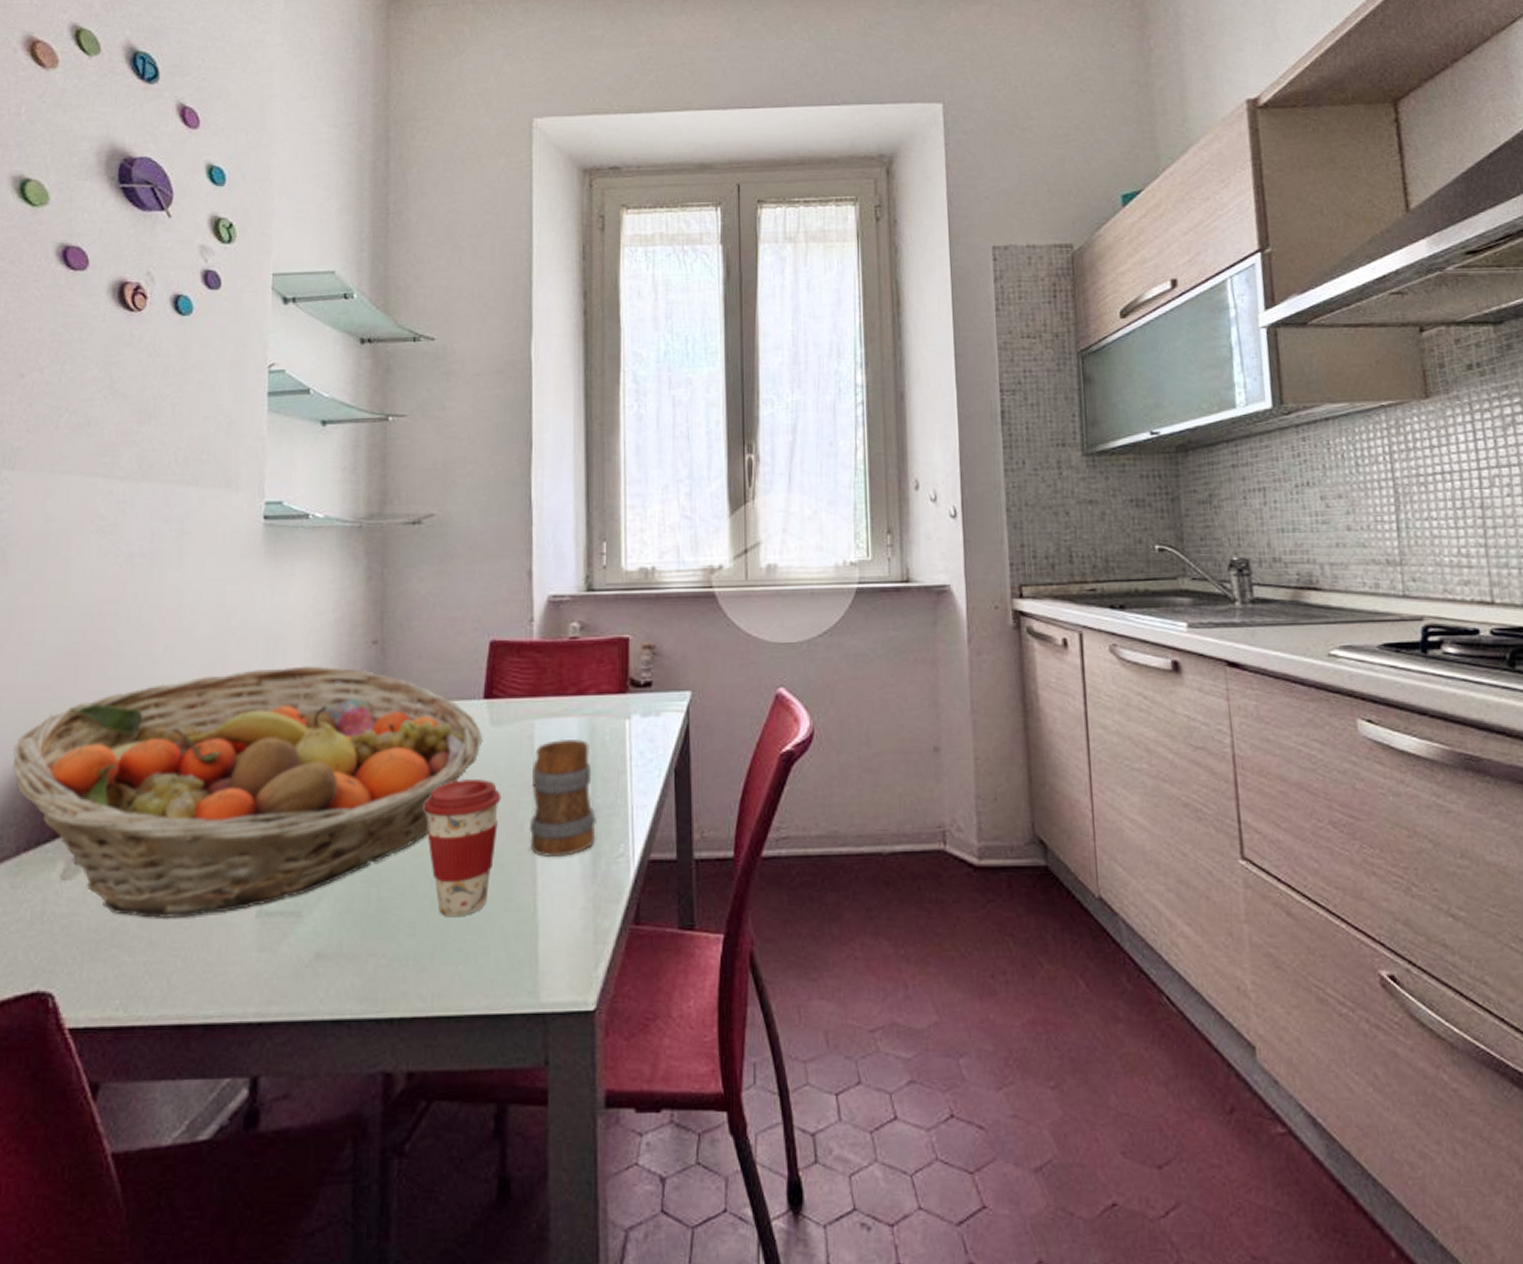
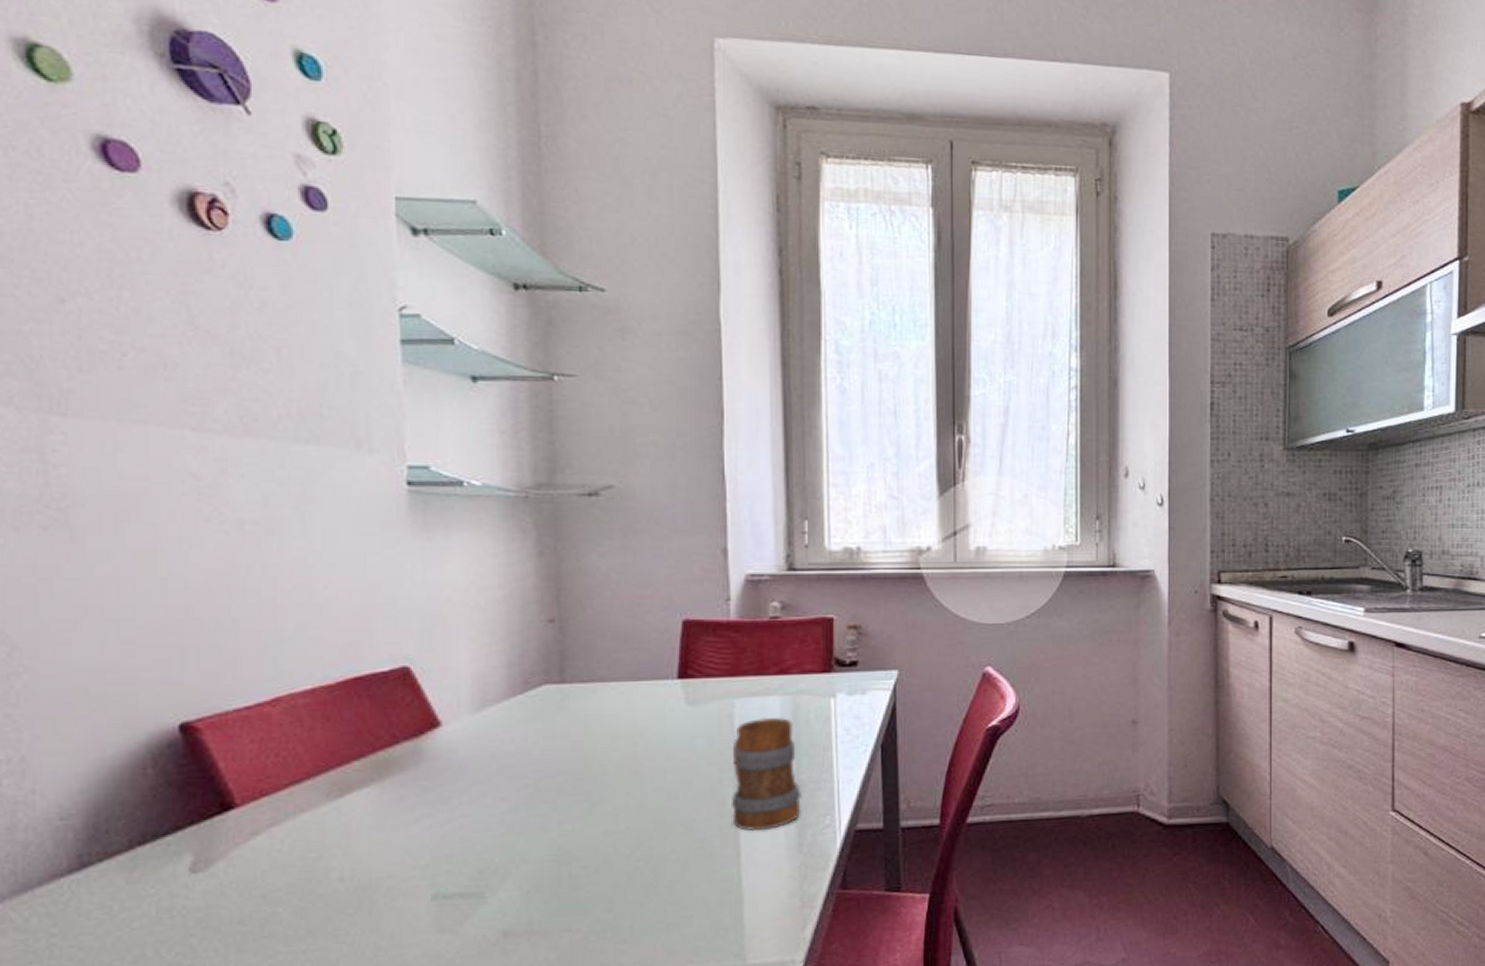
fruit basket: present [12,665,483,918] -> none [109,645,679,907]
coffee cup: present [423,779,502,918] -> none [615,758,701,891]

